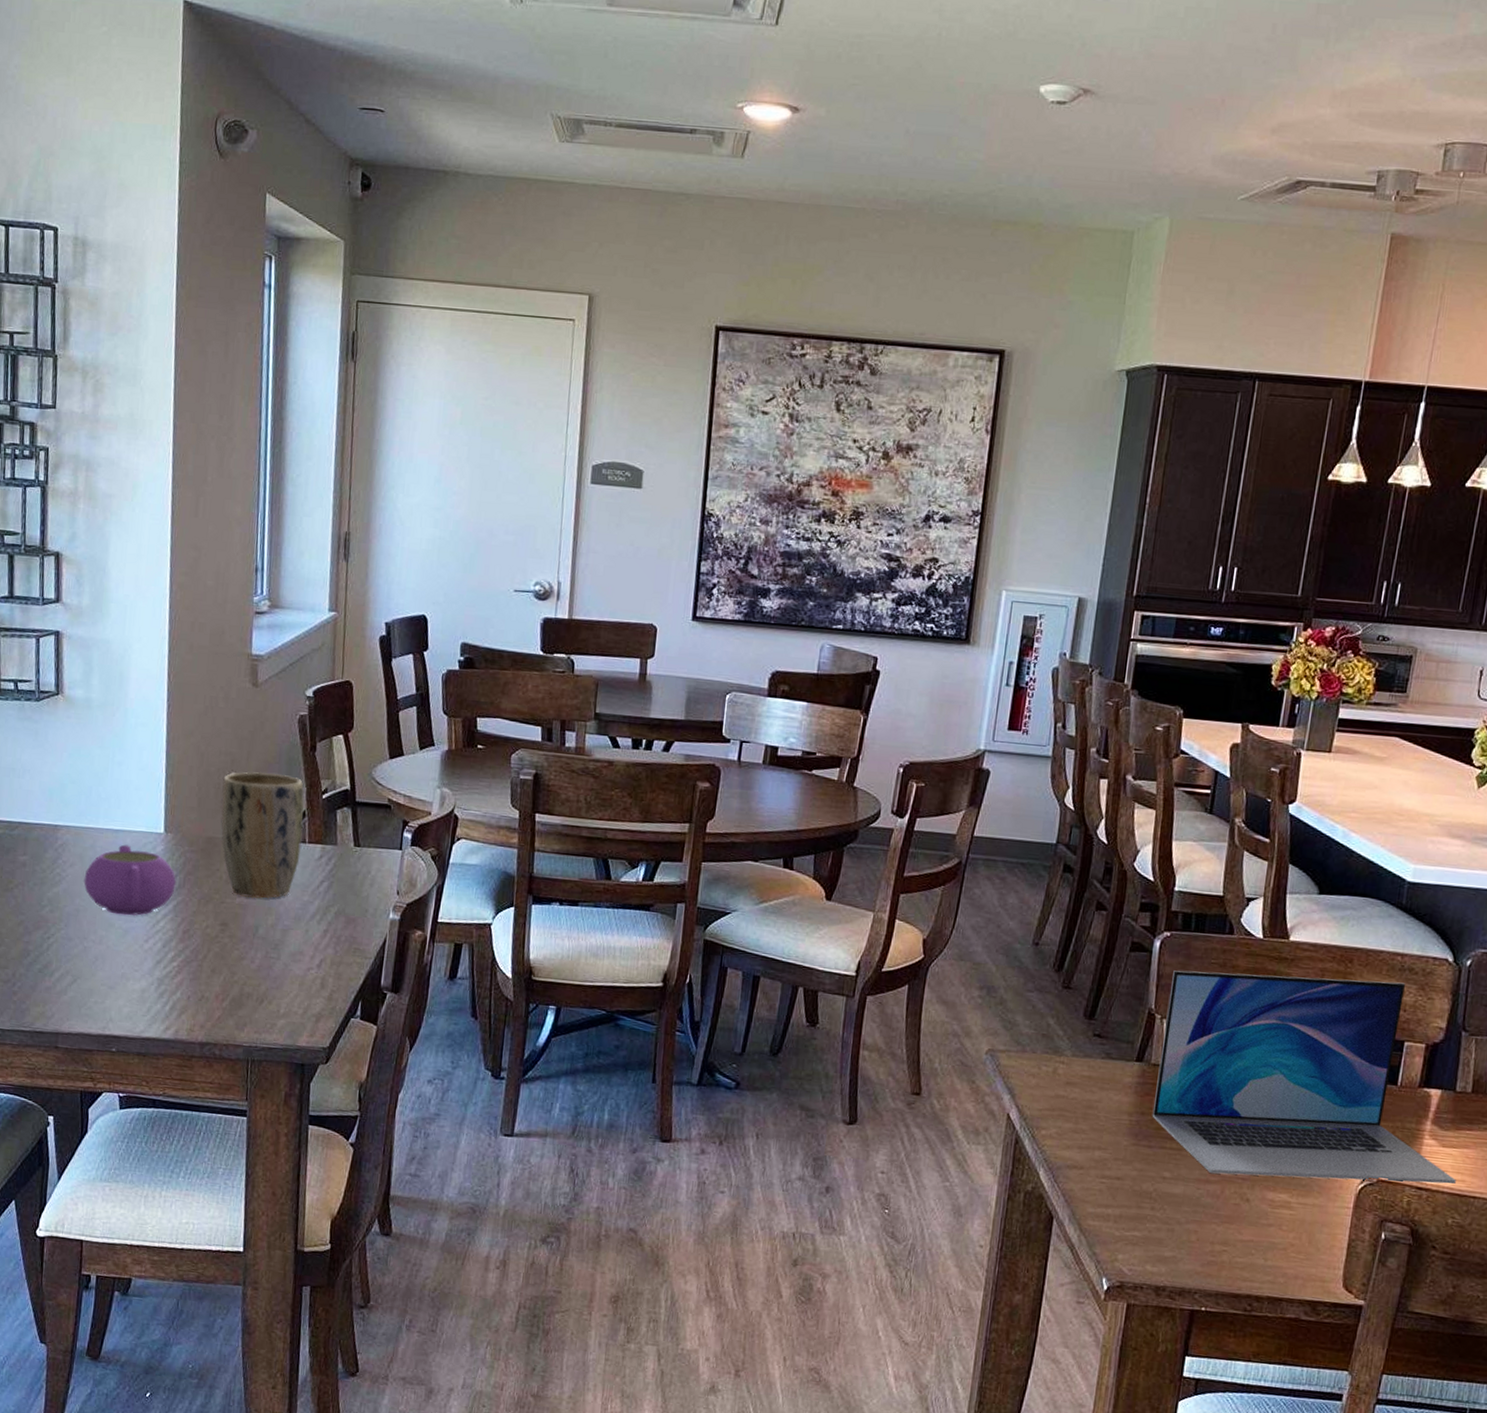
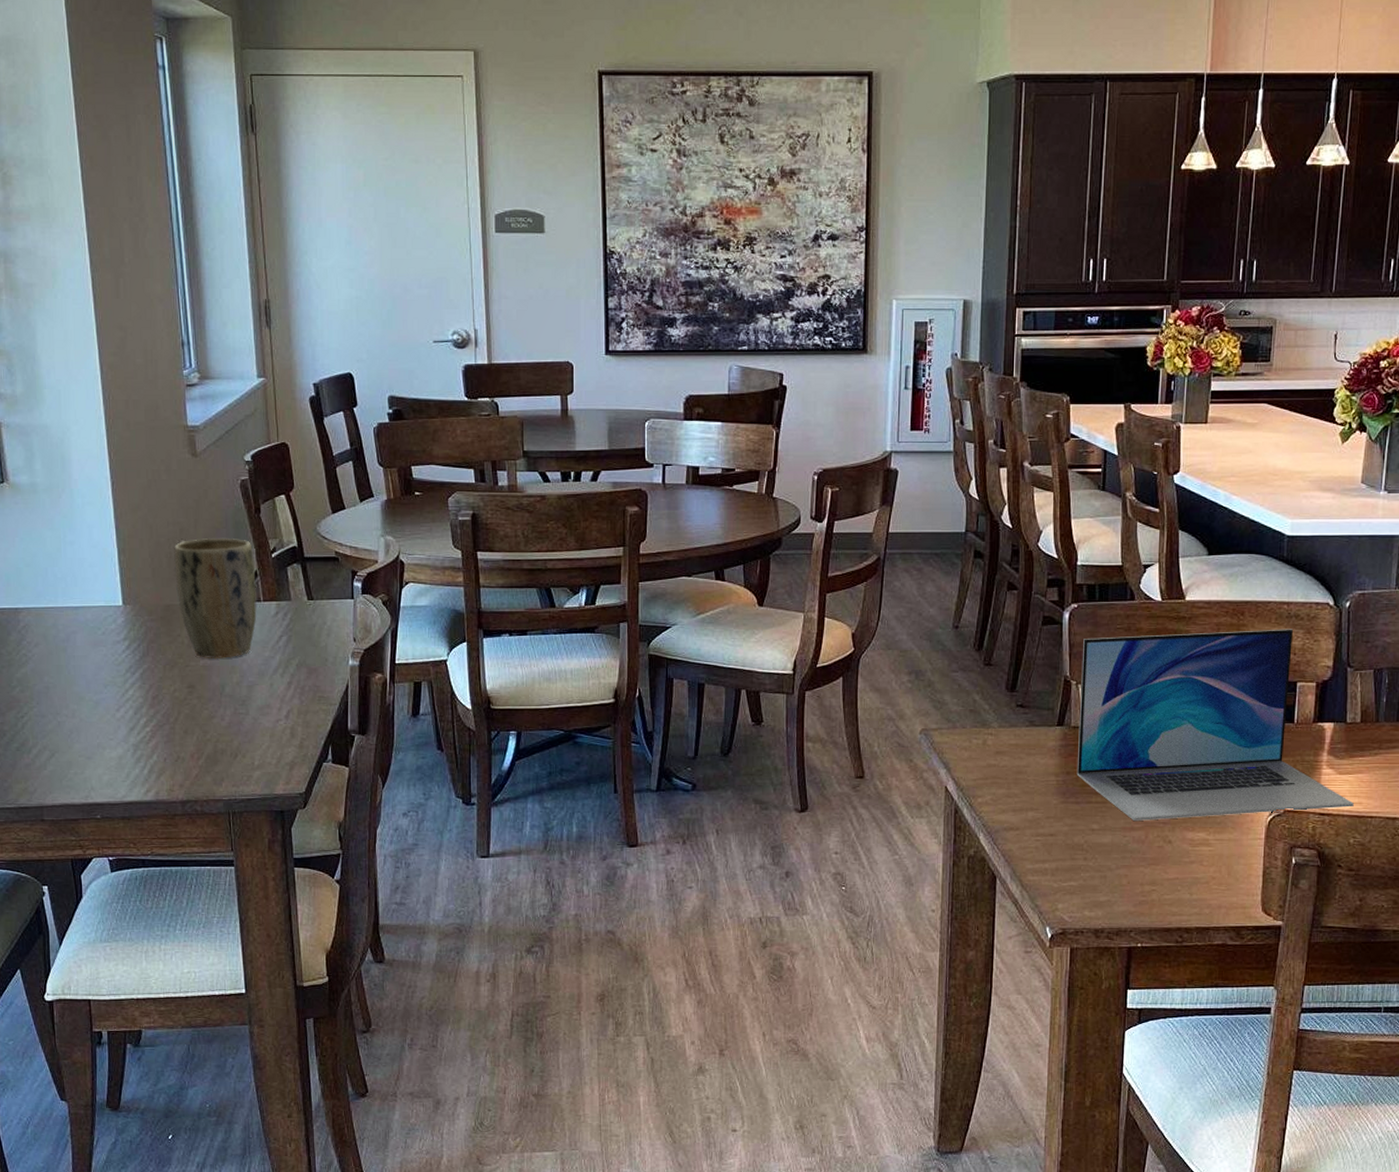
teapot: present [83,844,176,916] -> none [50,620,140,688]

